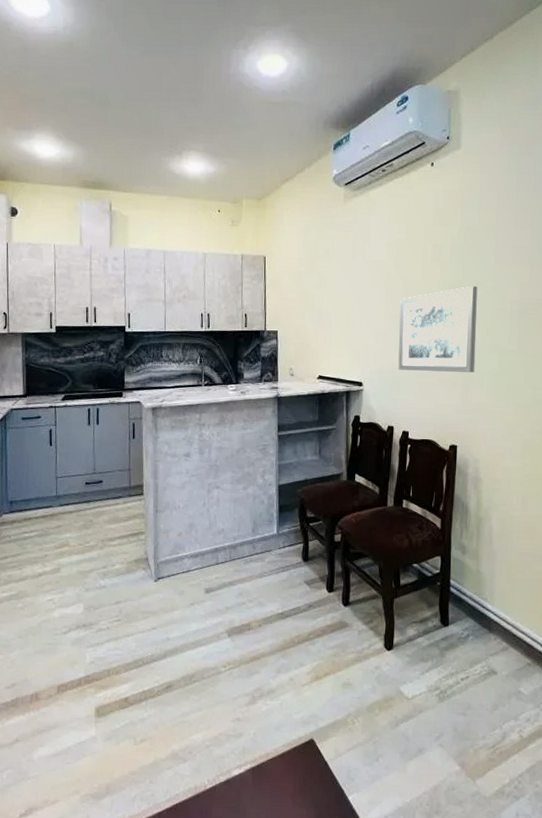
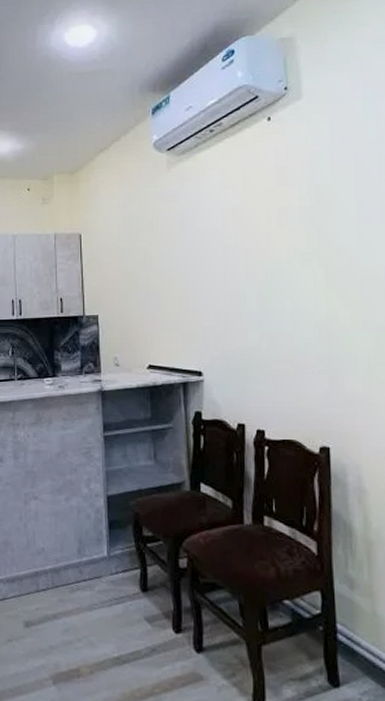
wall art: present [398,285,478,372] -> none [241,252,345,356]

